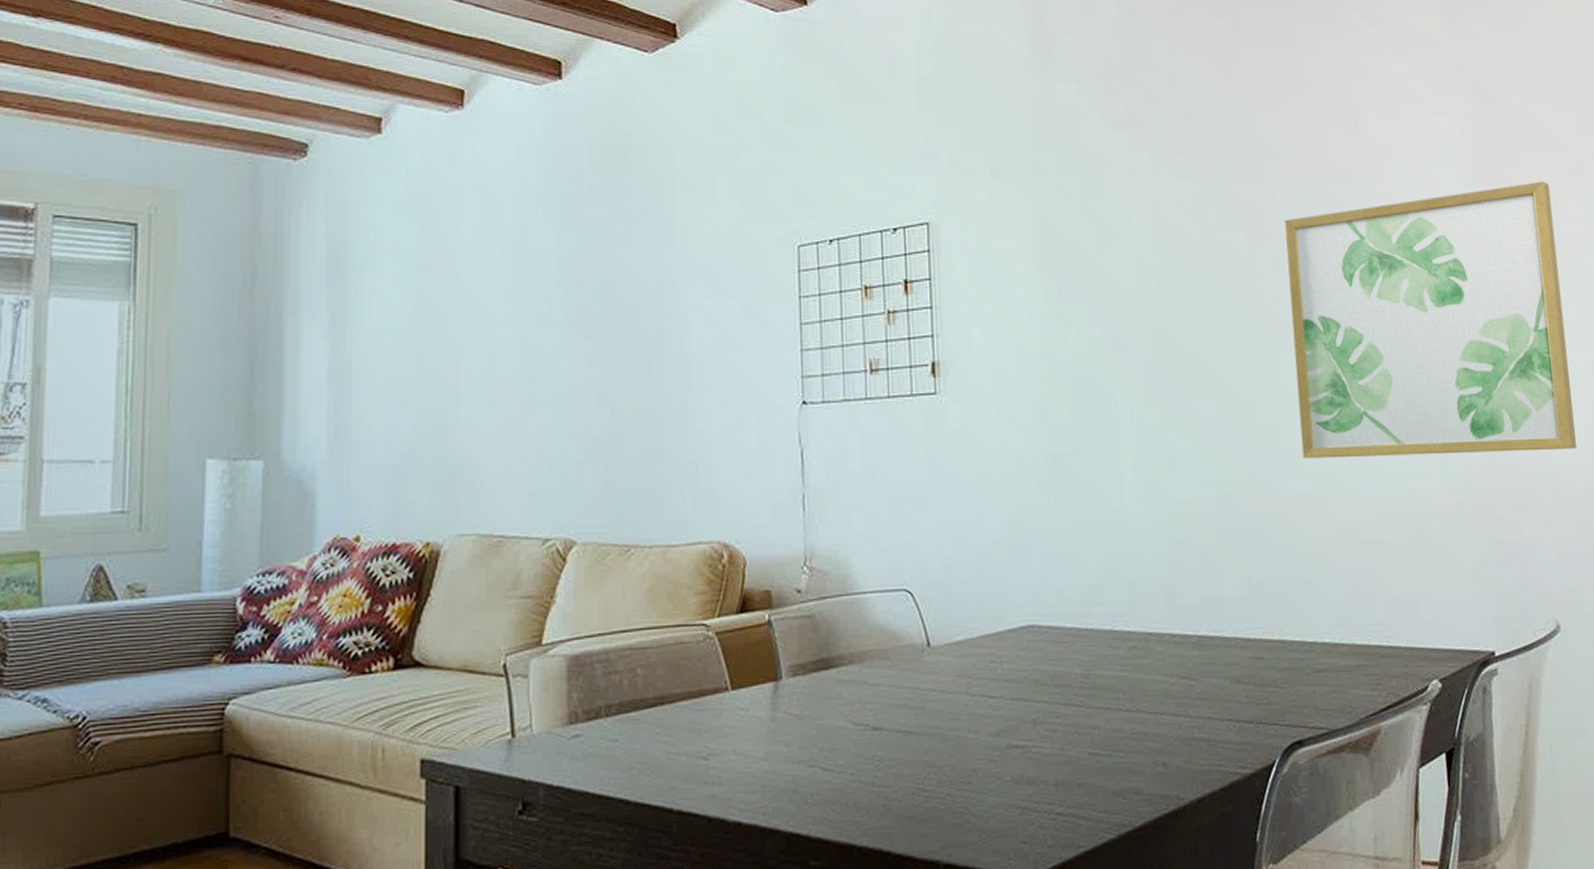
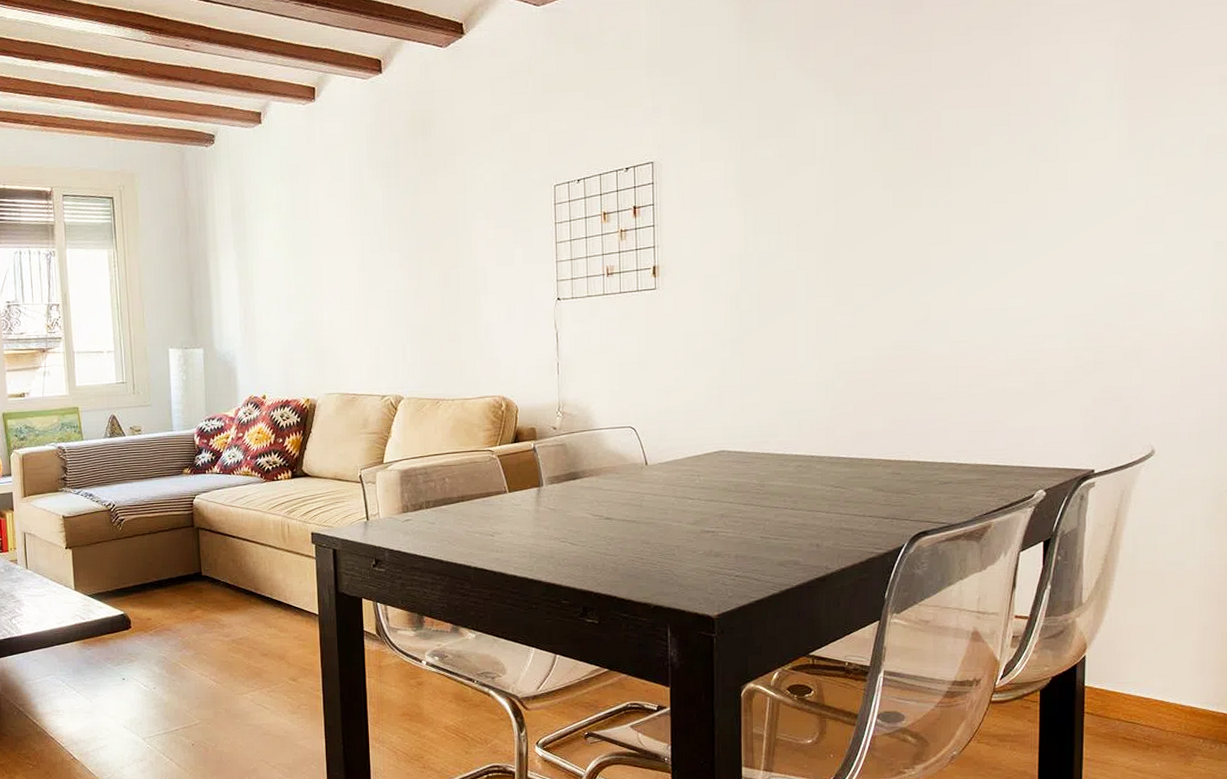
wall art: present [1283,181,1578,459] -> none [946,91,1196,328]

